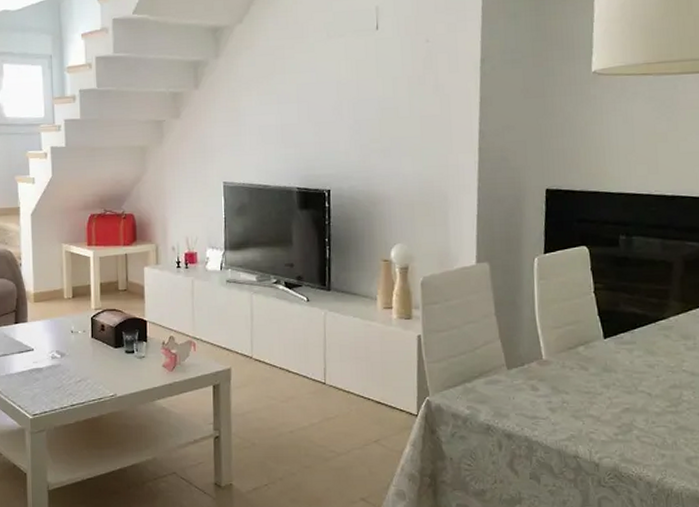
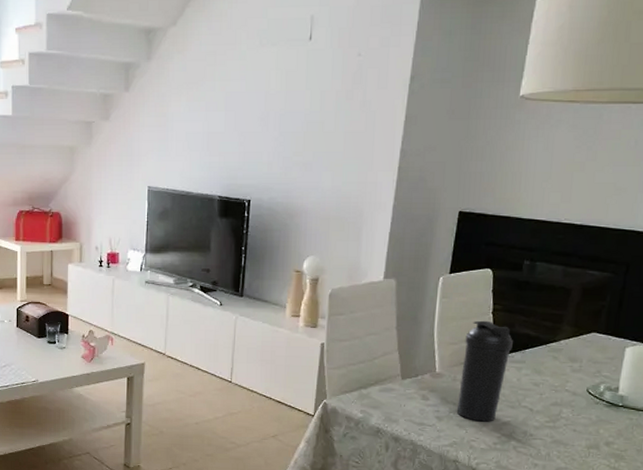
water bottle: none [569,300,620,411] -> present [456,320,513,422]

